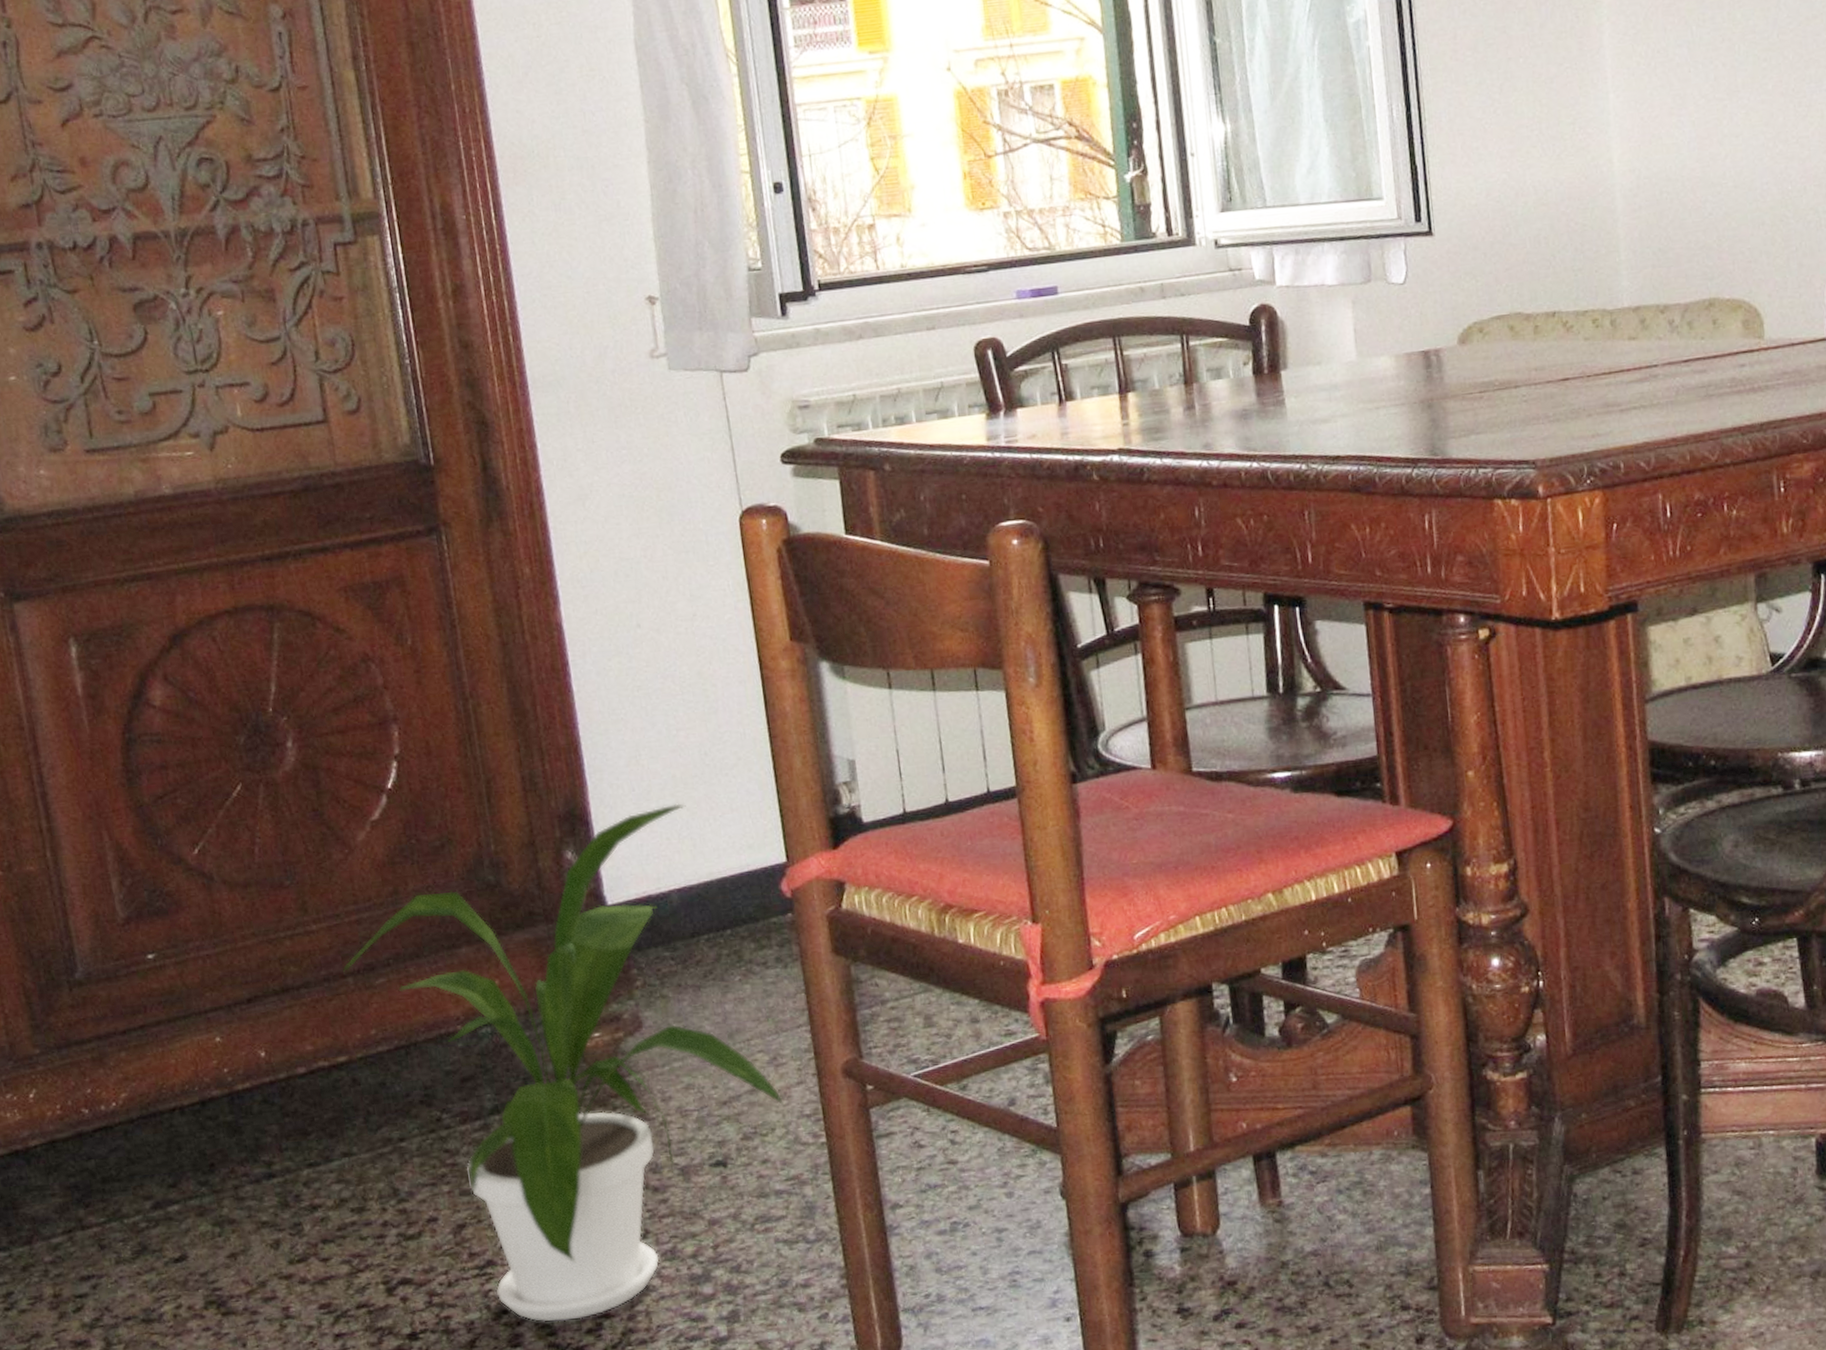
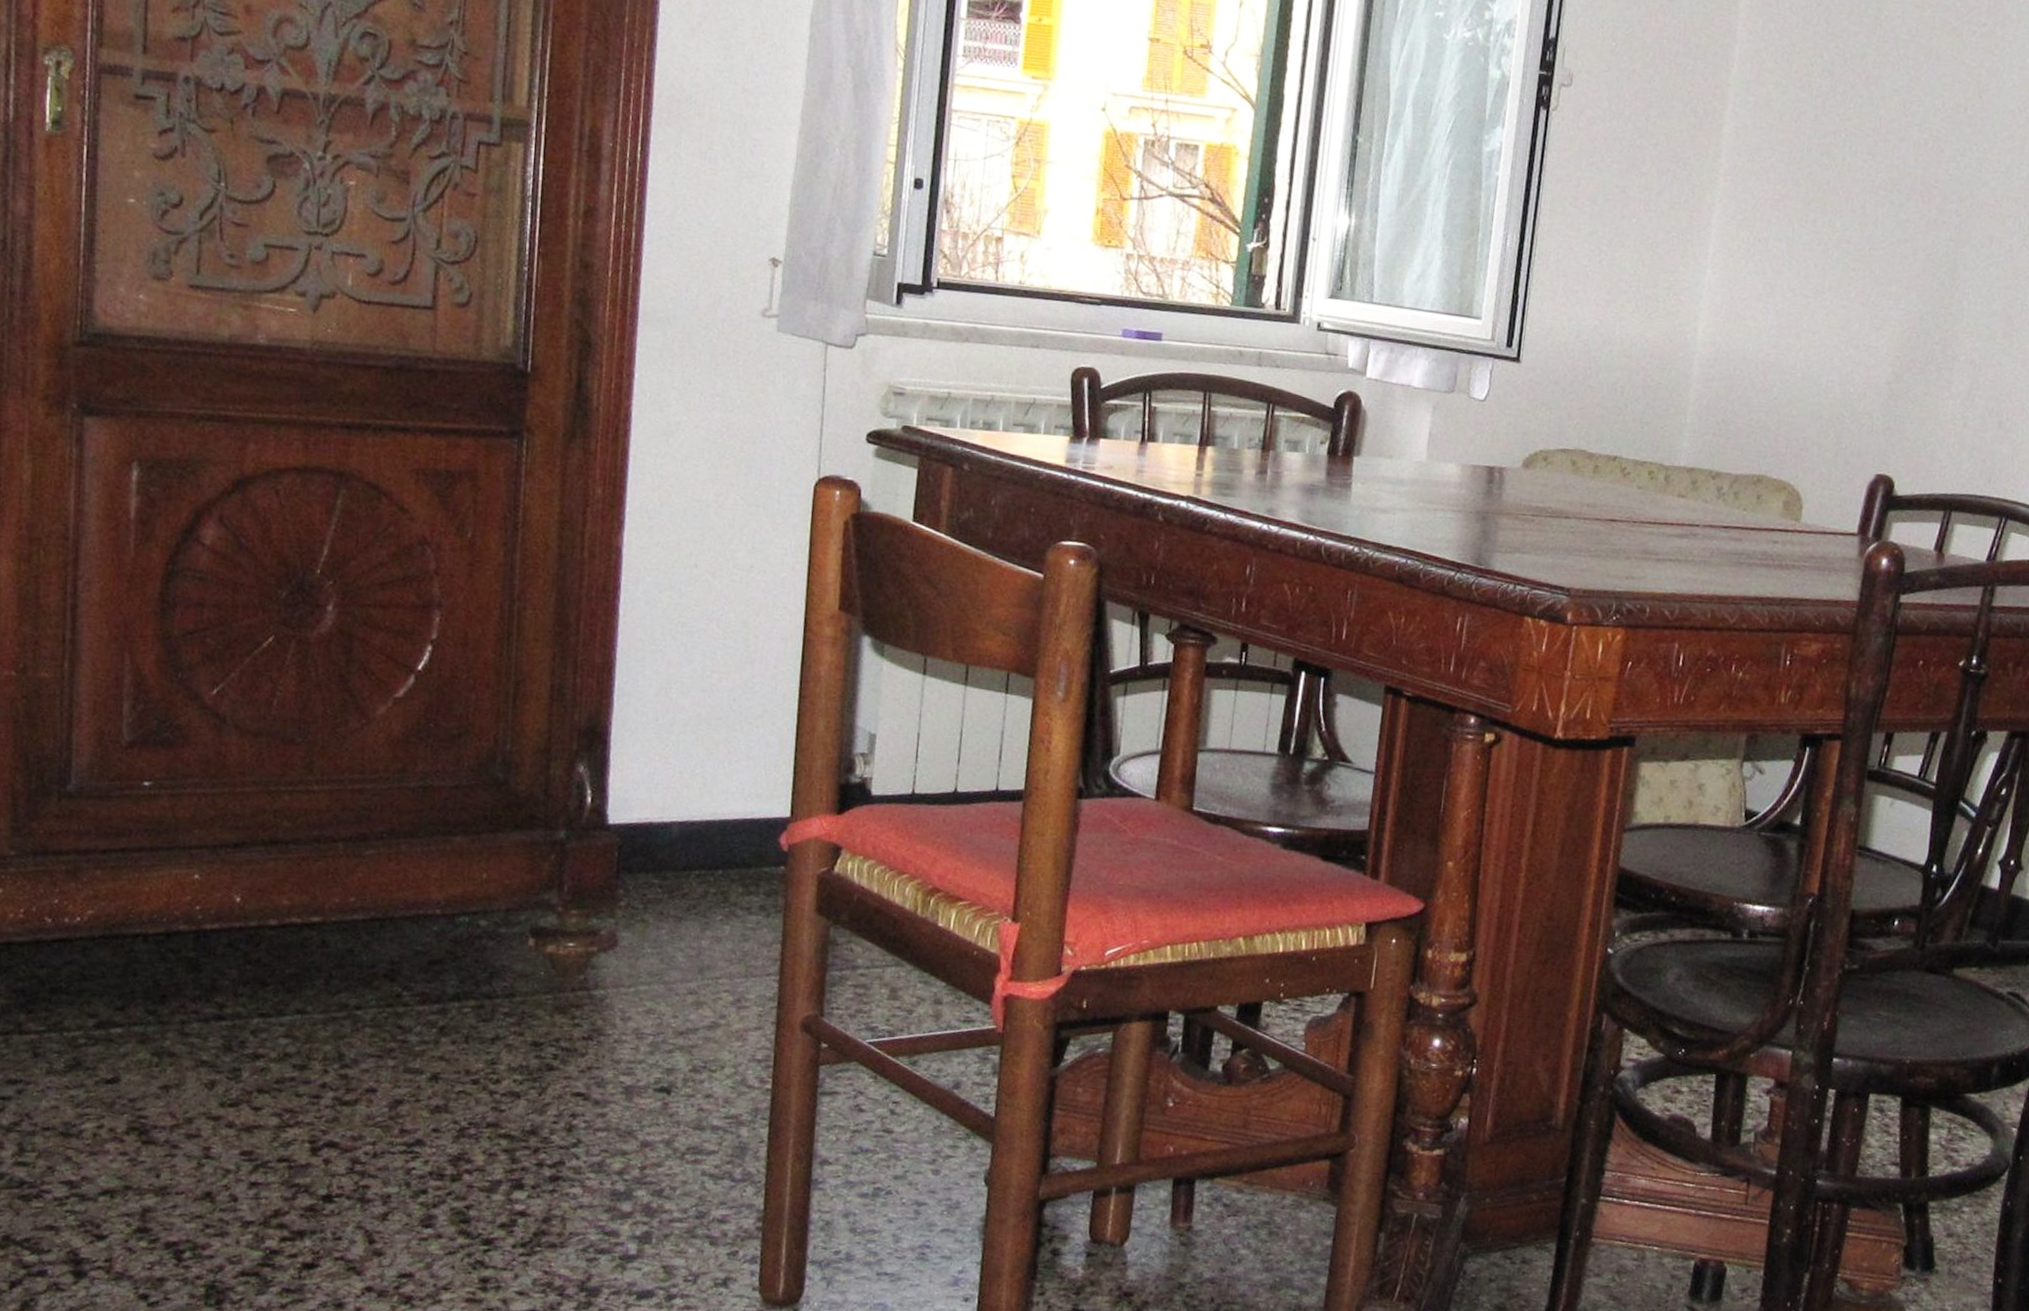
house plant: present [343,803,785,1322] -> none [335,740,739,1213]

